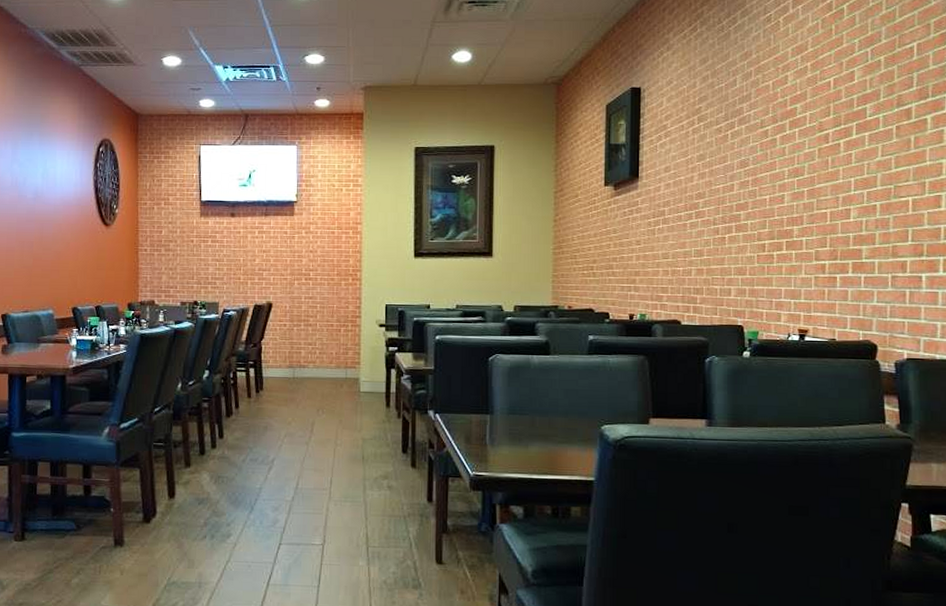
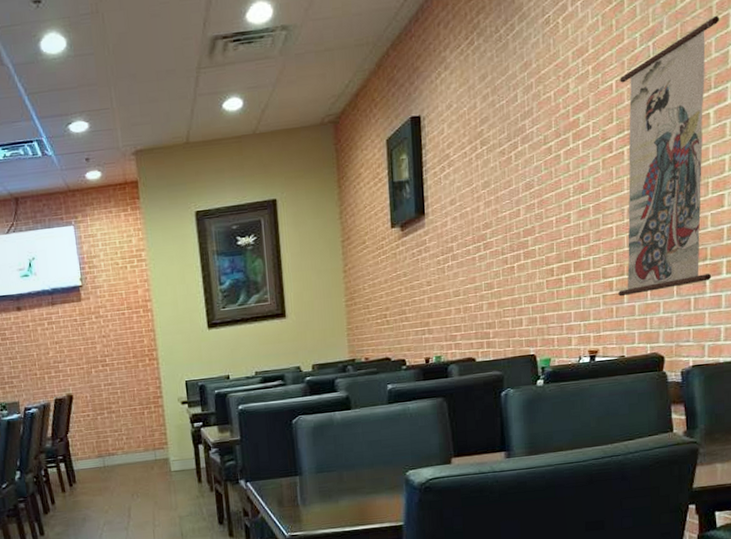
wall scroll: none [831,24,938,281] -> present [618,11,720,297]

